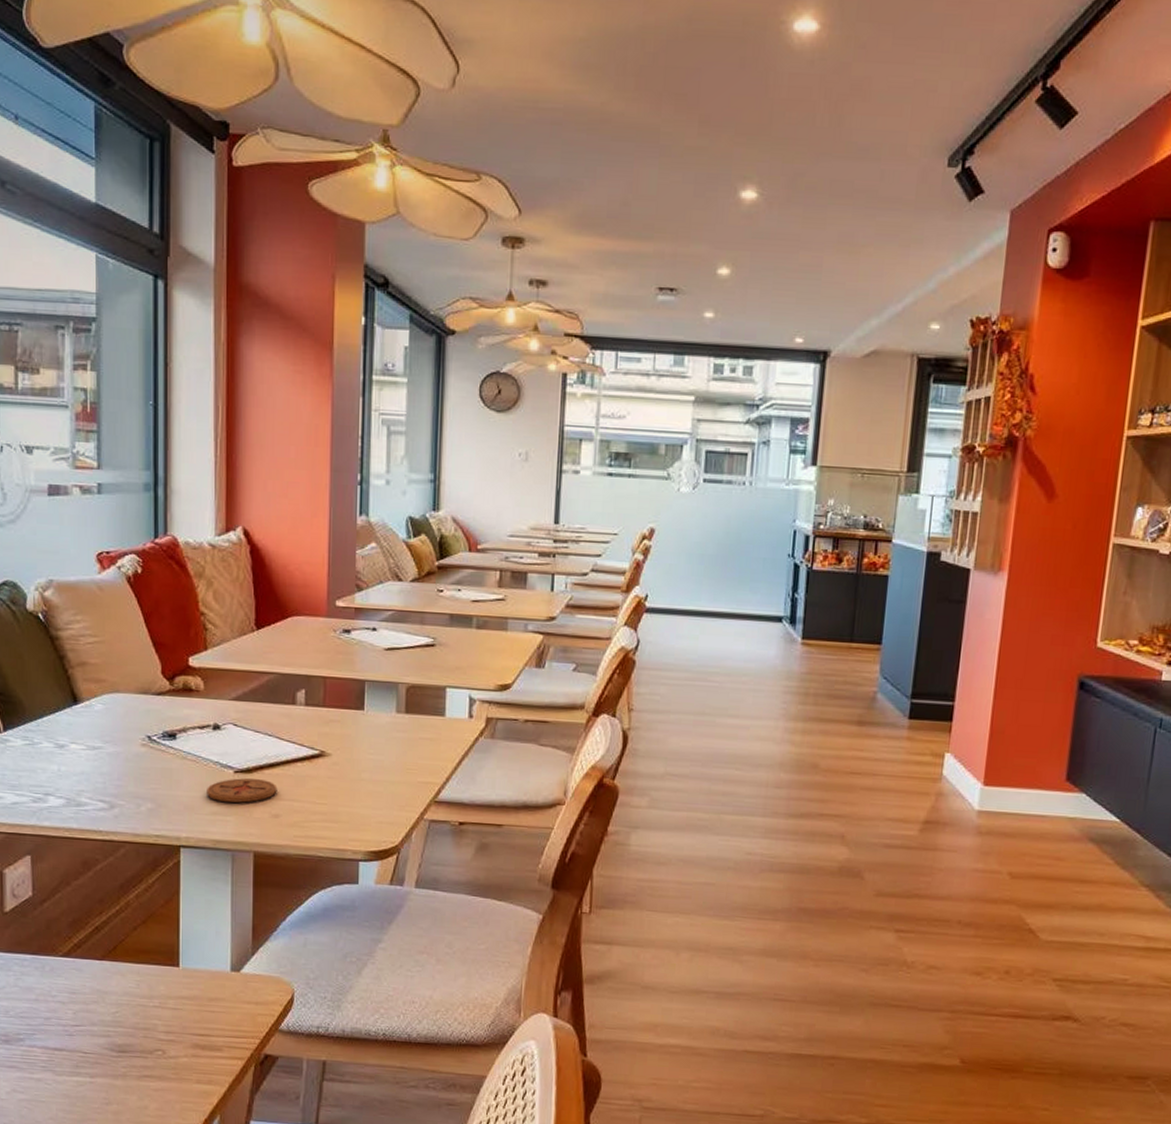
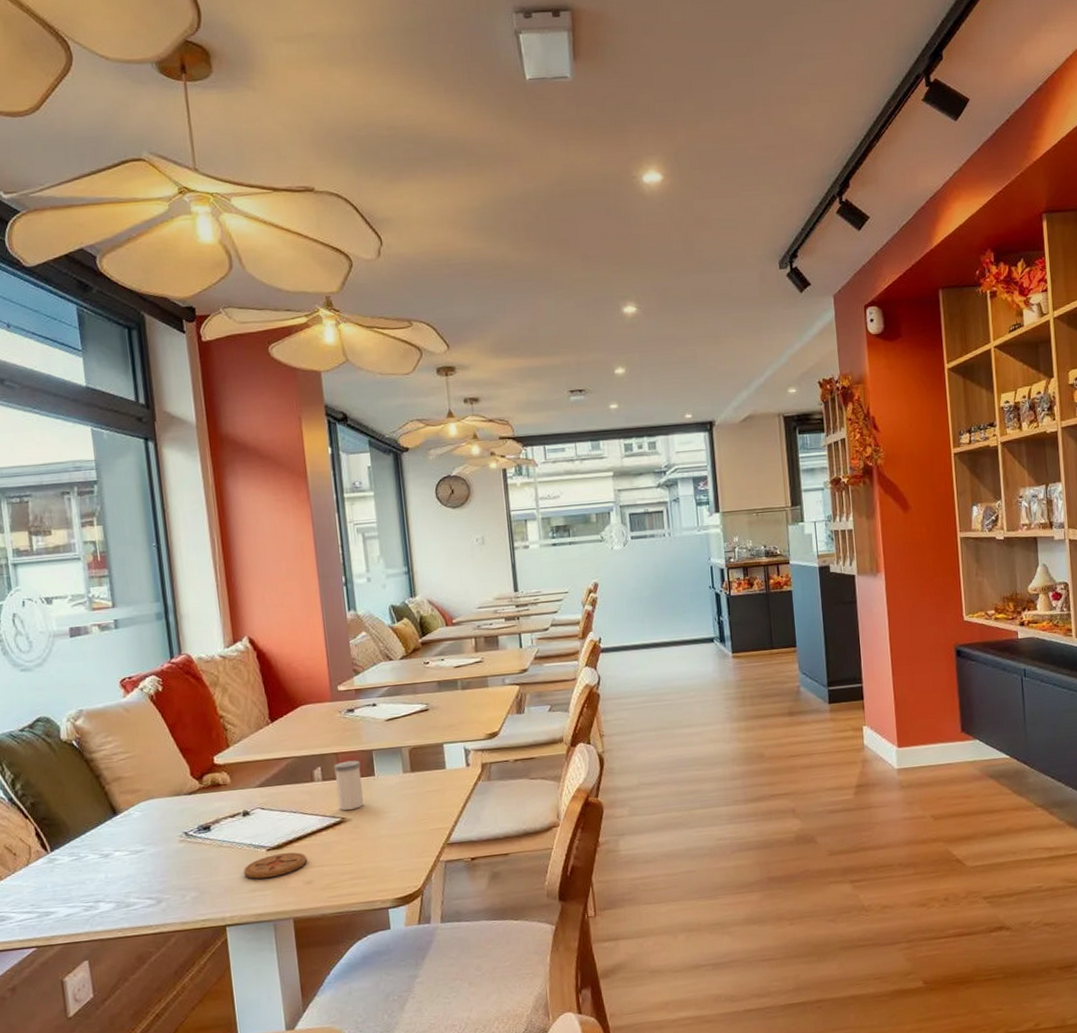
salt shaker: none [318,688,351,744] -> present [333,760,365,810]

